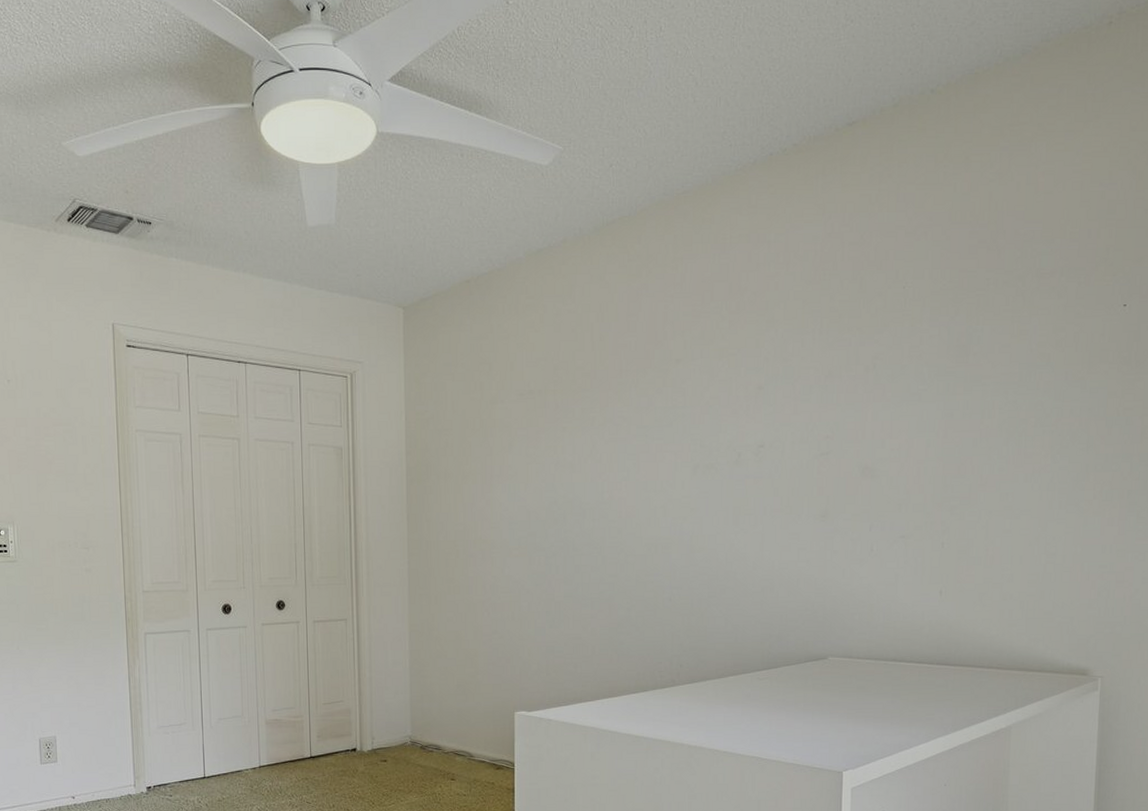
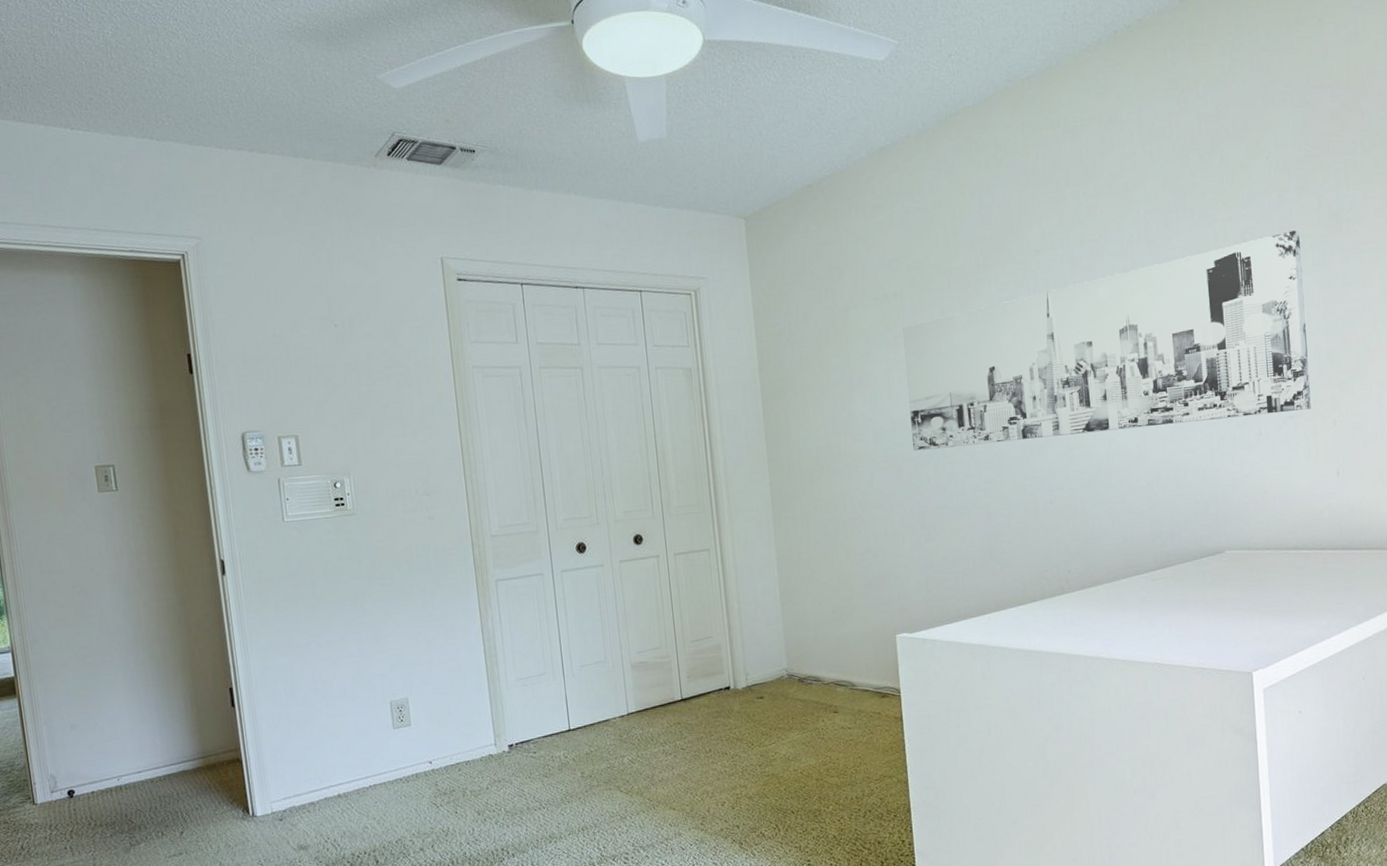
wall art: none [545,359,927,542] -> present [903,230,1311,451]

